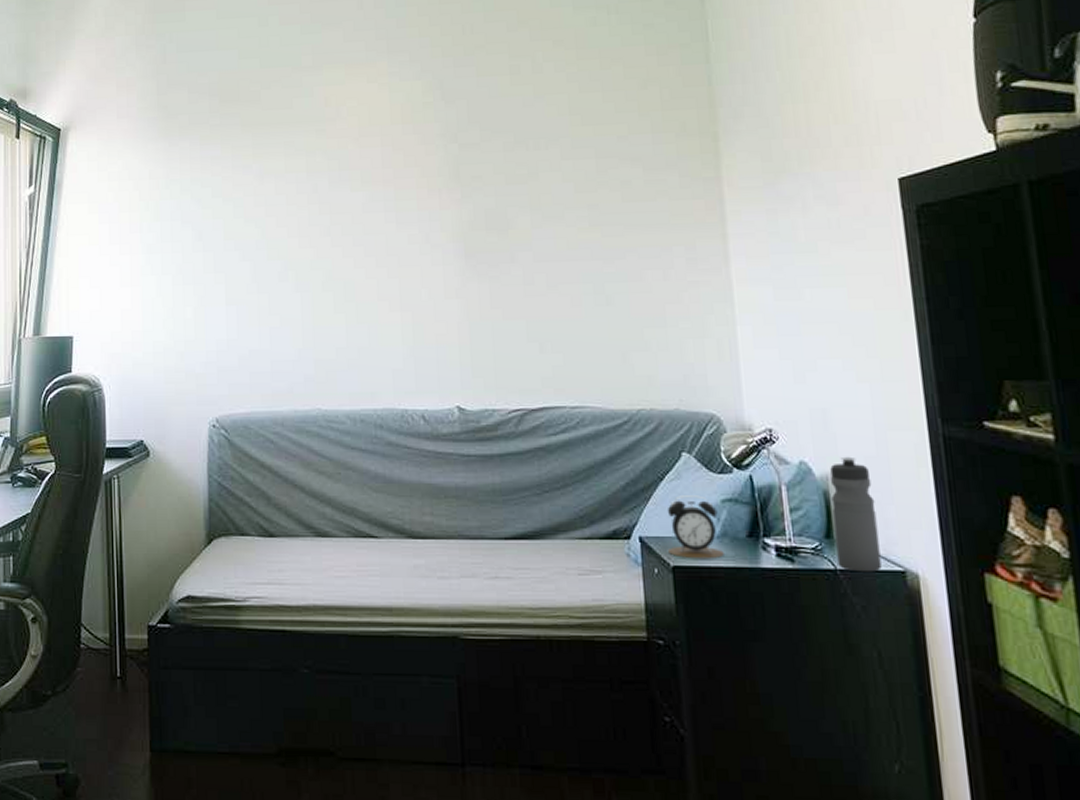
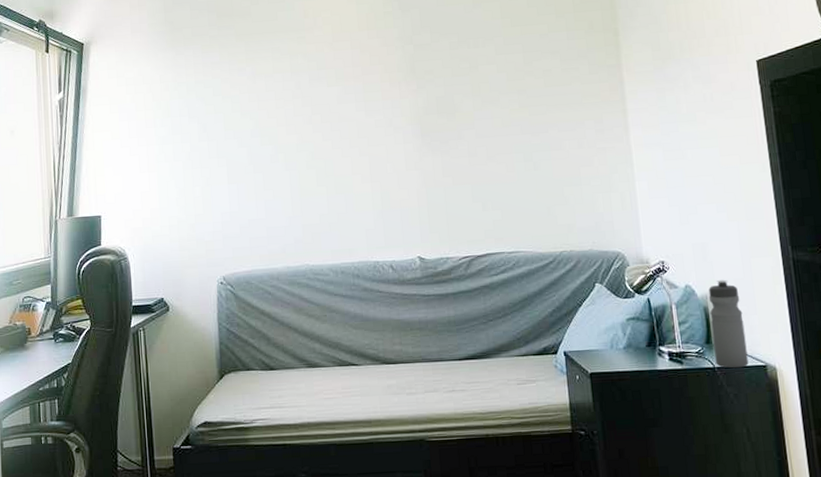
alarm clock: present [667,495,724,559] -> none [585,316,630,367]

